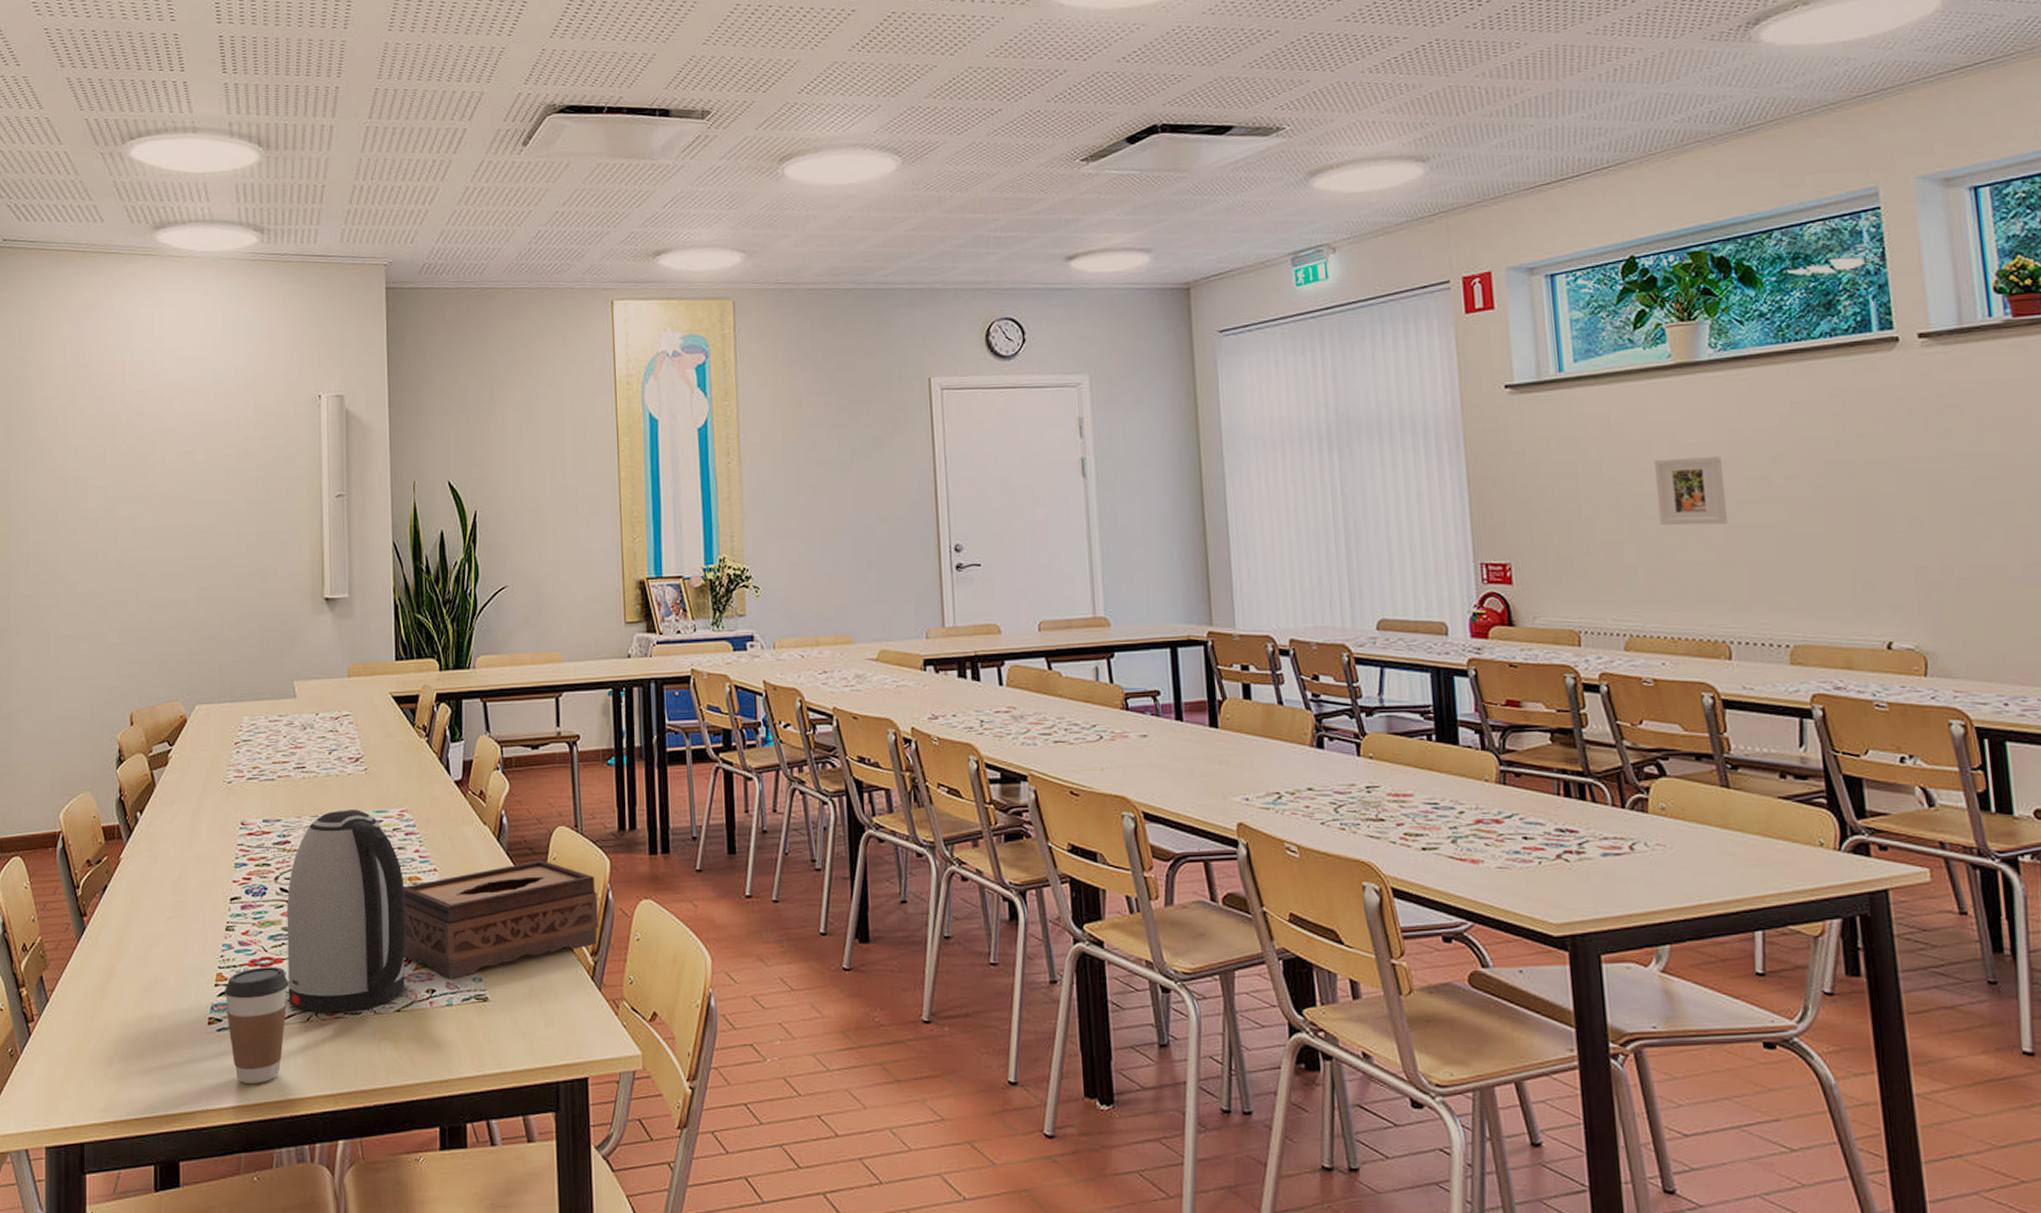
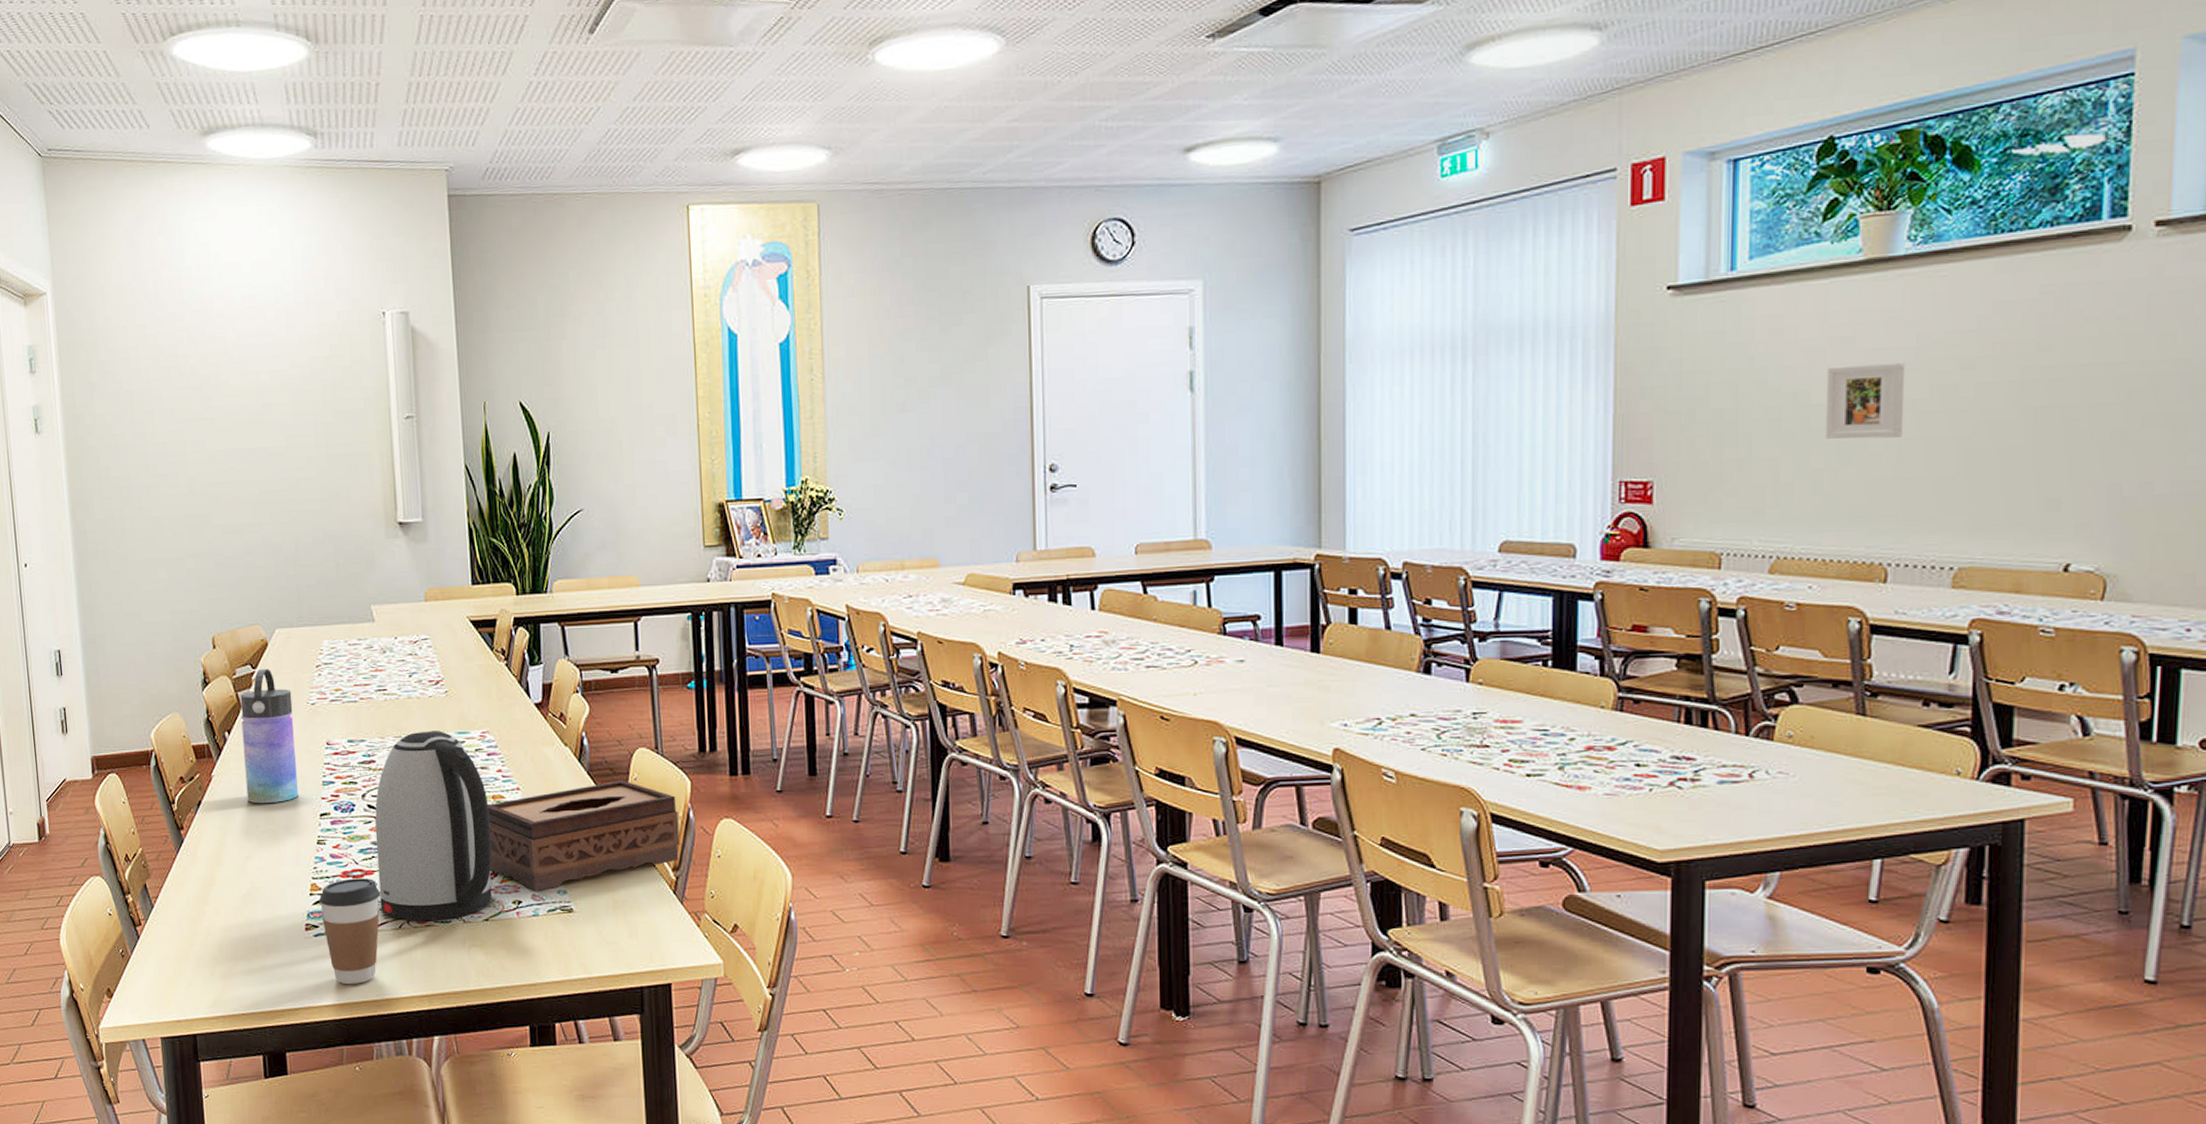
water bottle: none [154,745,209,888] -> present [240,668,298,804]

